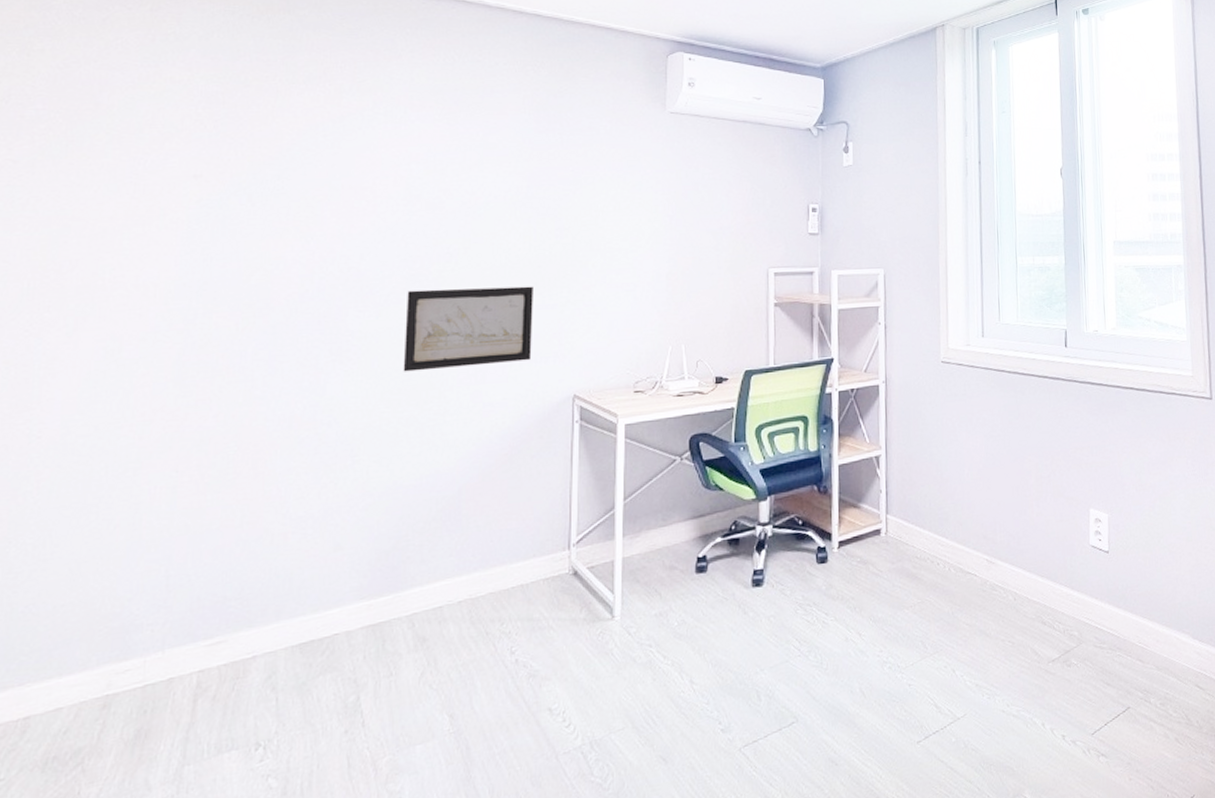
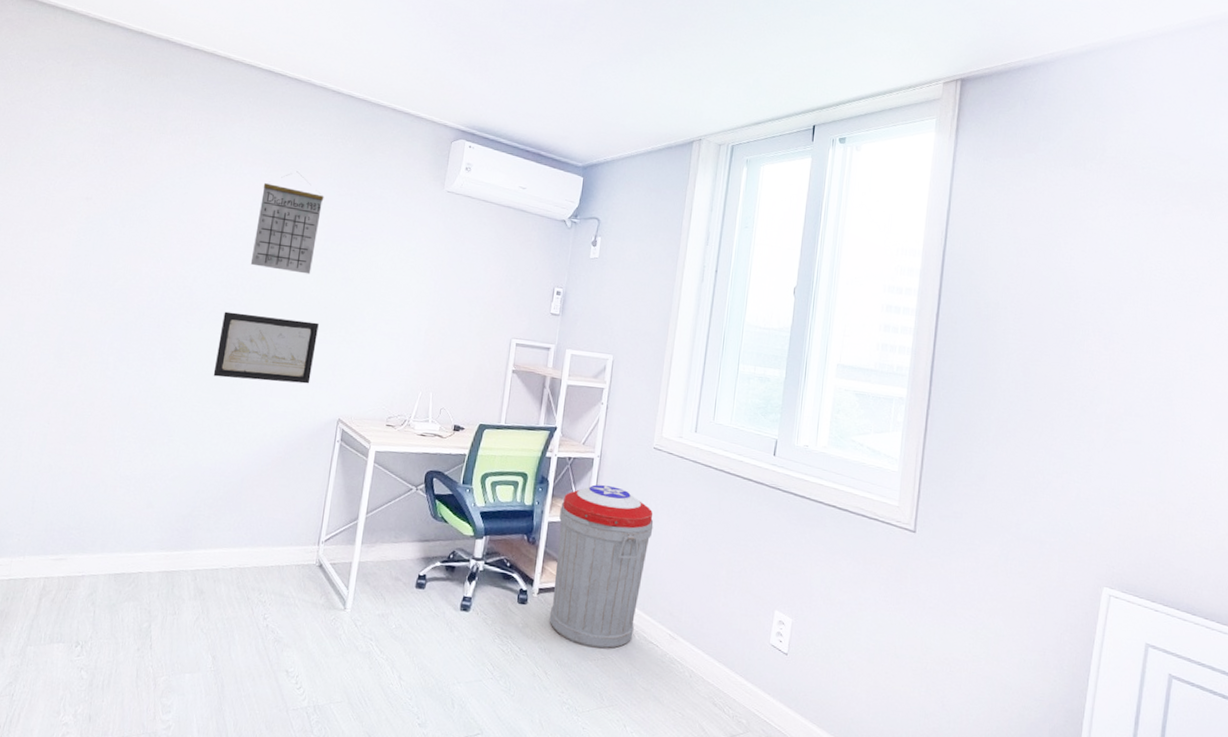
calendar: none [434,110,520,231] -> present [250,171,324,274]
trash can: none [850,412,953,595] -> present [549,485,654,649]

